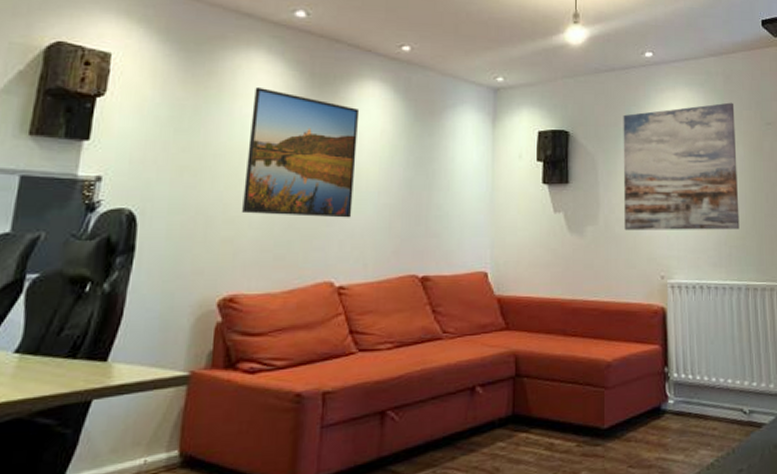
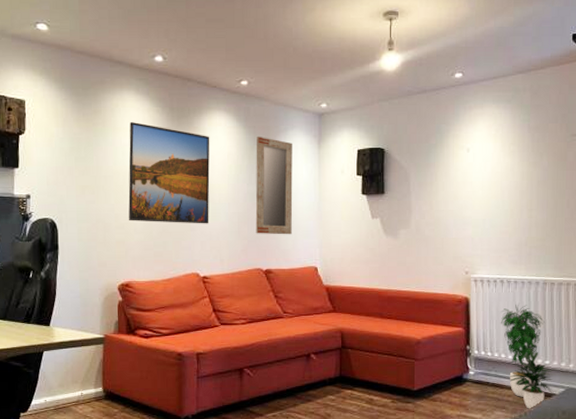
home mirror: none [411,111,462,232] -> present [255,136,293,235]
wall art: present [623,102,740,231] -> none [433,116,541,233]
potted plant: none [701,315,764,446] -> present [500,305,554,410]

